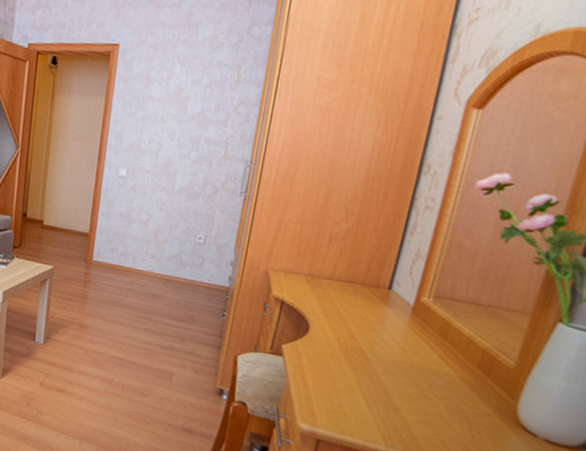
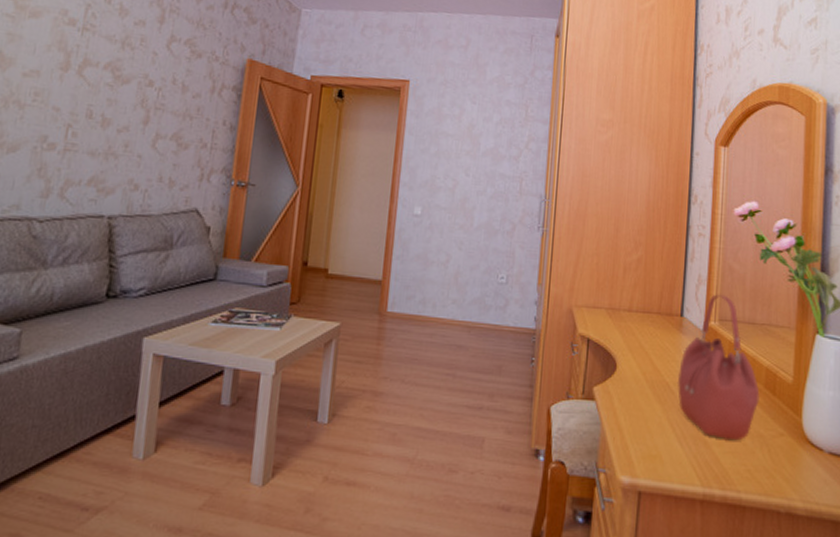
handbag: none [372,270,470,412] -> present [677,294,760,441]

